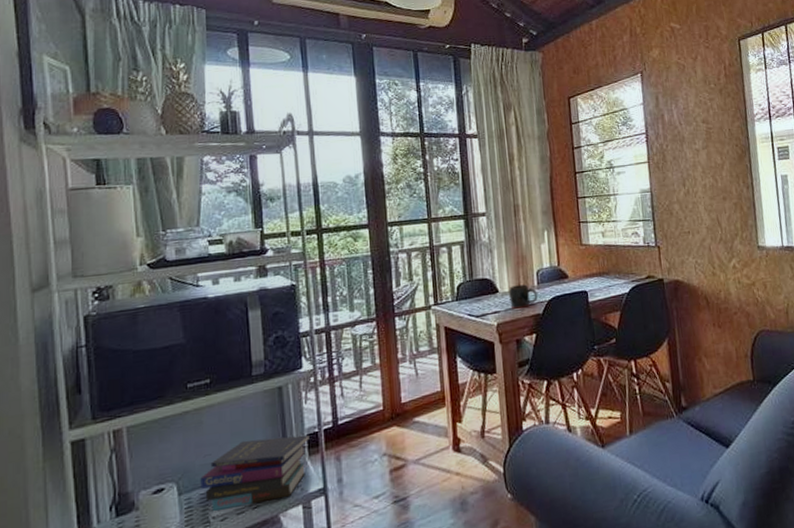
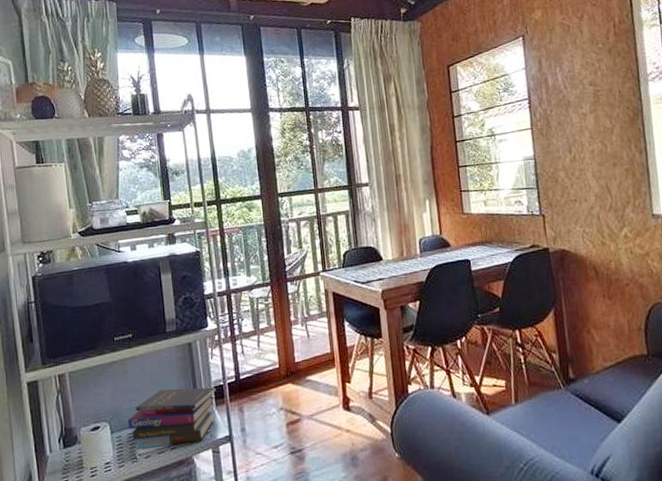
mug: present [509,284,538,309] -> none [392,252,421,277]

